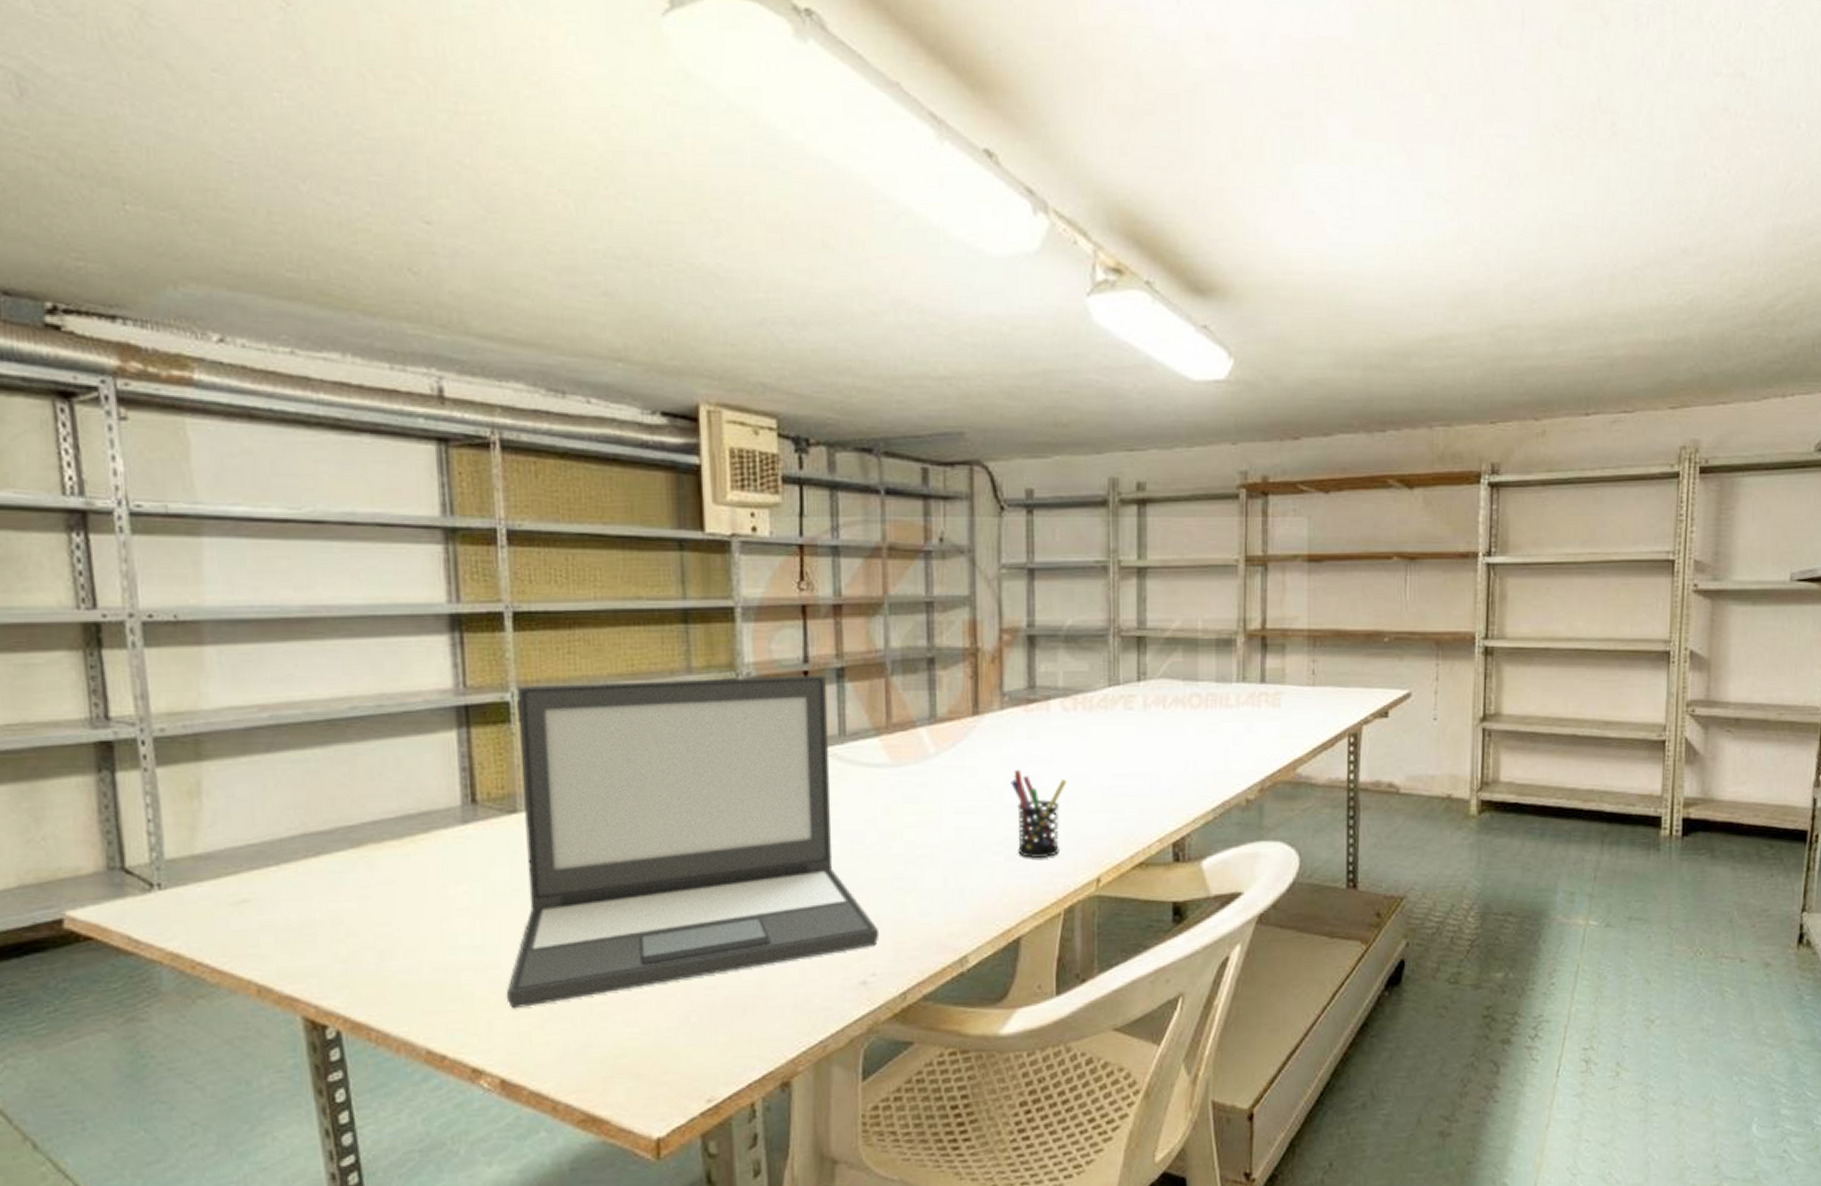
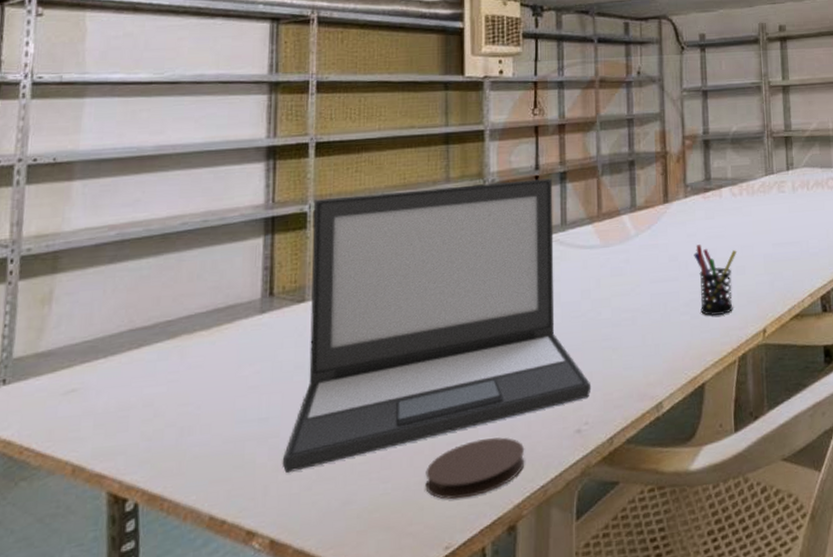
coaster: none [680,984,799,1050] -> present [425,437,525,500]

